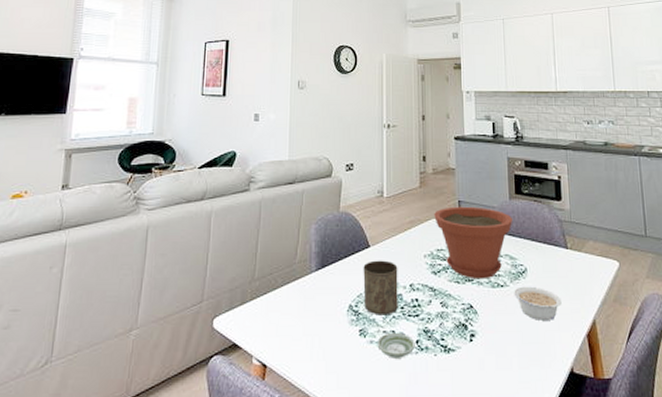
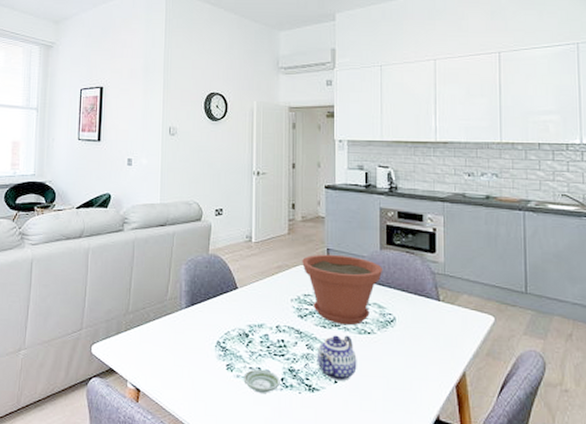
cup: present [363,260,398,316] -> none [231,301,265,353]
teapot: none [451,290,492,340] -> present [317,335,357,382]
legume: present [514,286,562,320] -> none [381,335,431,369]

